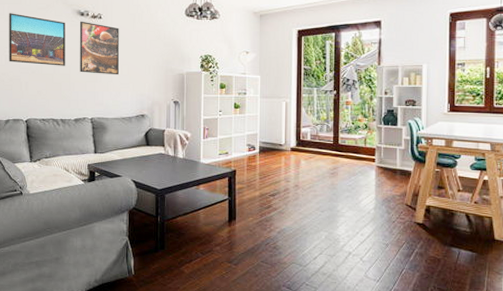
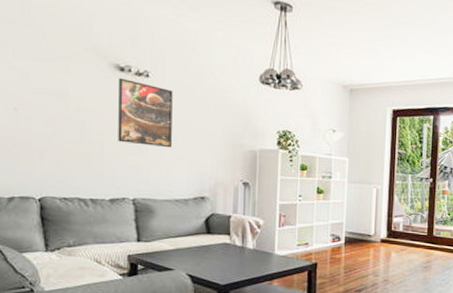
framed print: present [9,13,66,66] -> none [13,59,98,133]

